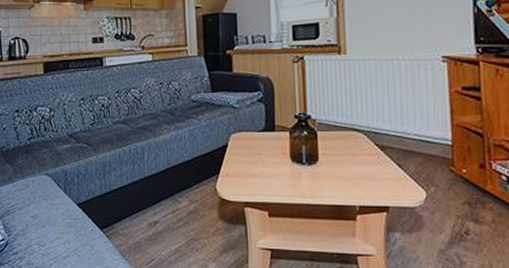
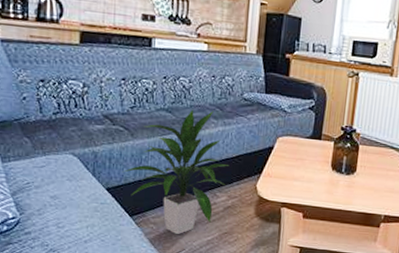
indoor plant: none [90,117,187,245] -> present [122,109,230,235]

